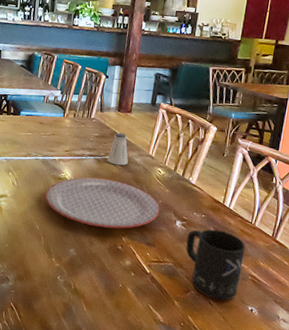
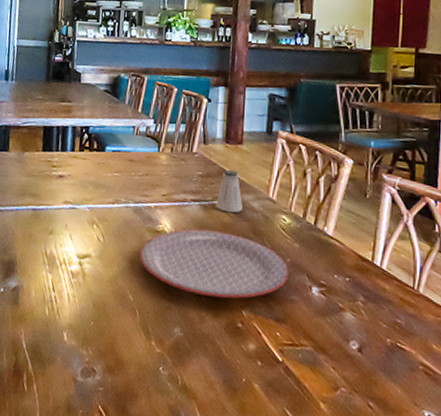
mug: present [186,229,246,301] -> none [328,297,410,402]

